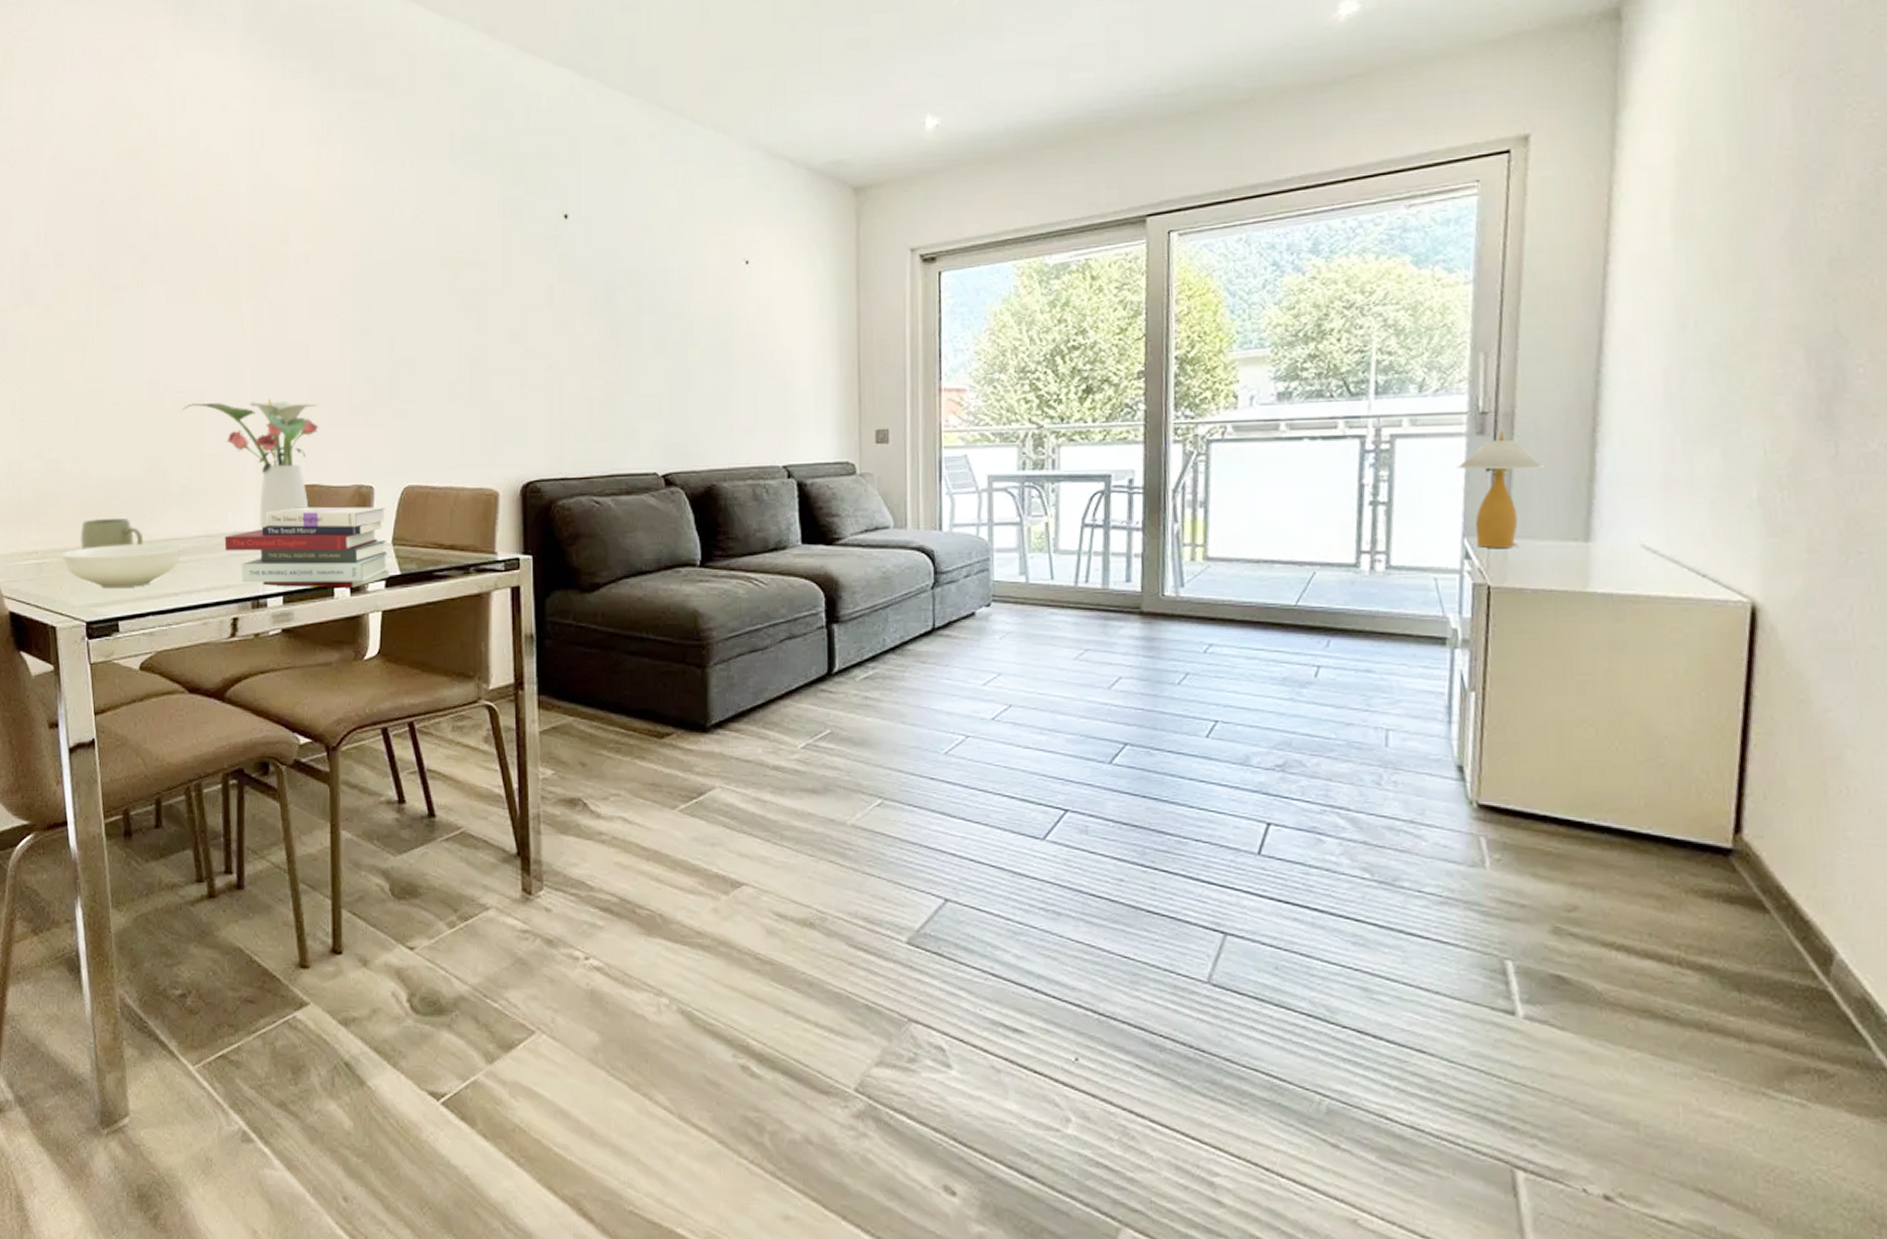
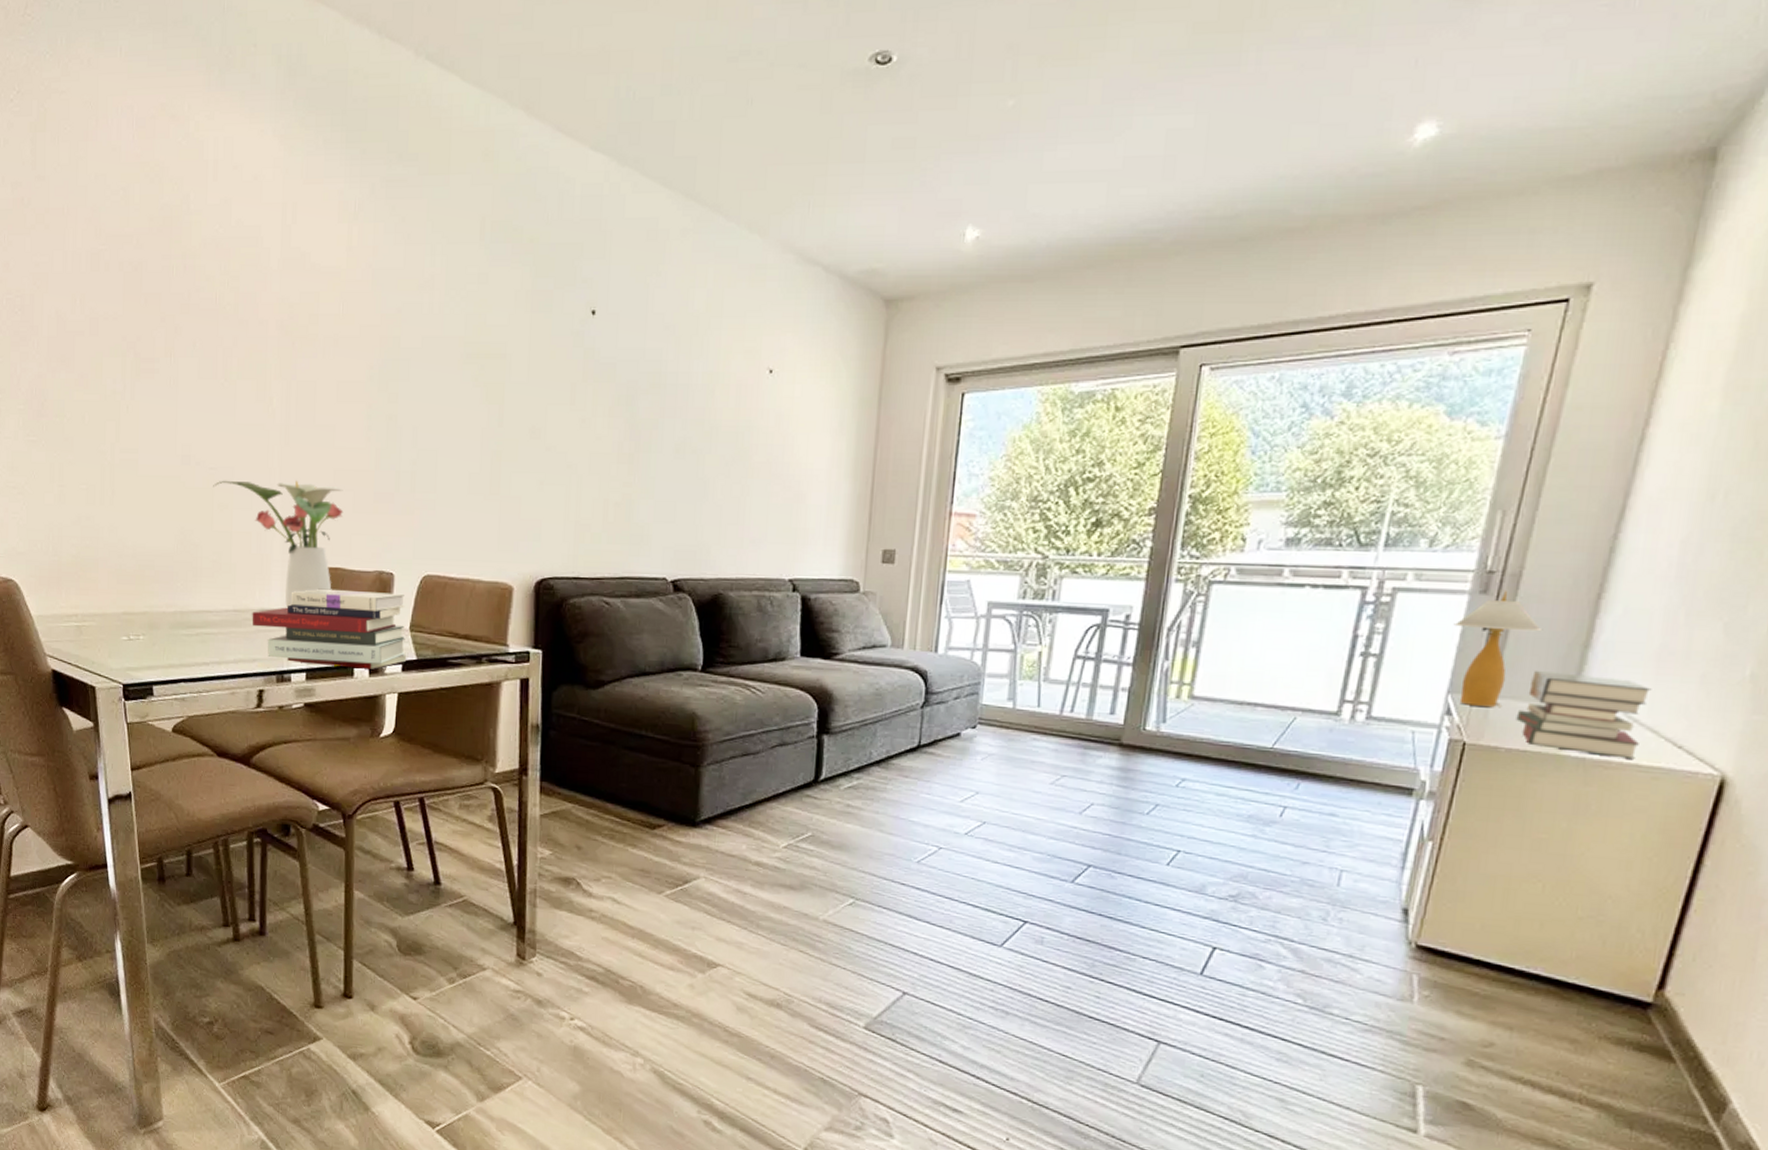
bowl: present [62,544,183,589] -> none [100,613,213,655]
mug: present [81,517,144,549] -> none [117,586,176,616]
books: none [1535,508,1664,593] -> present [1516,671,1652,760]

